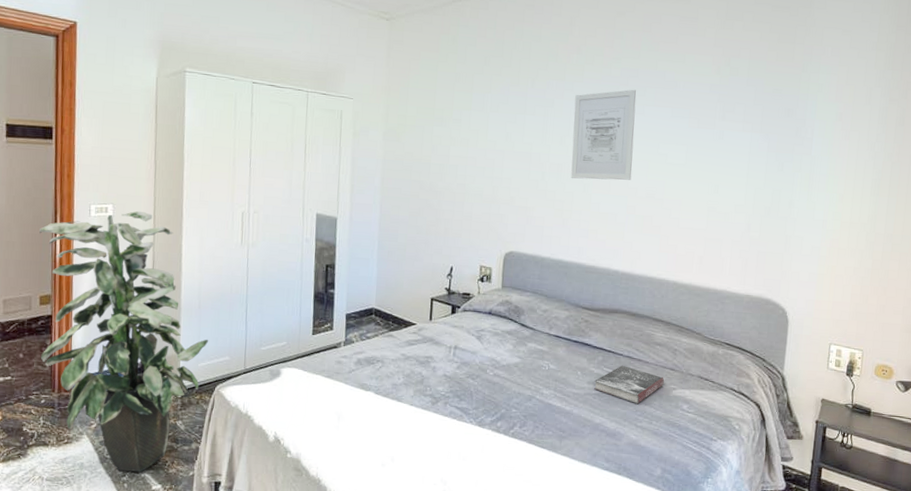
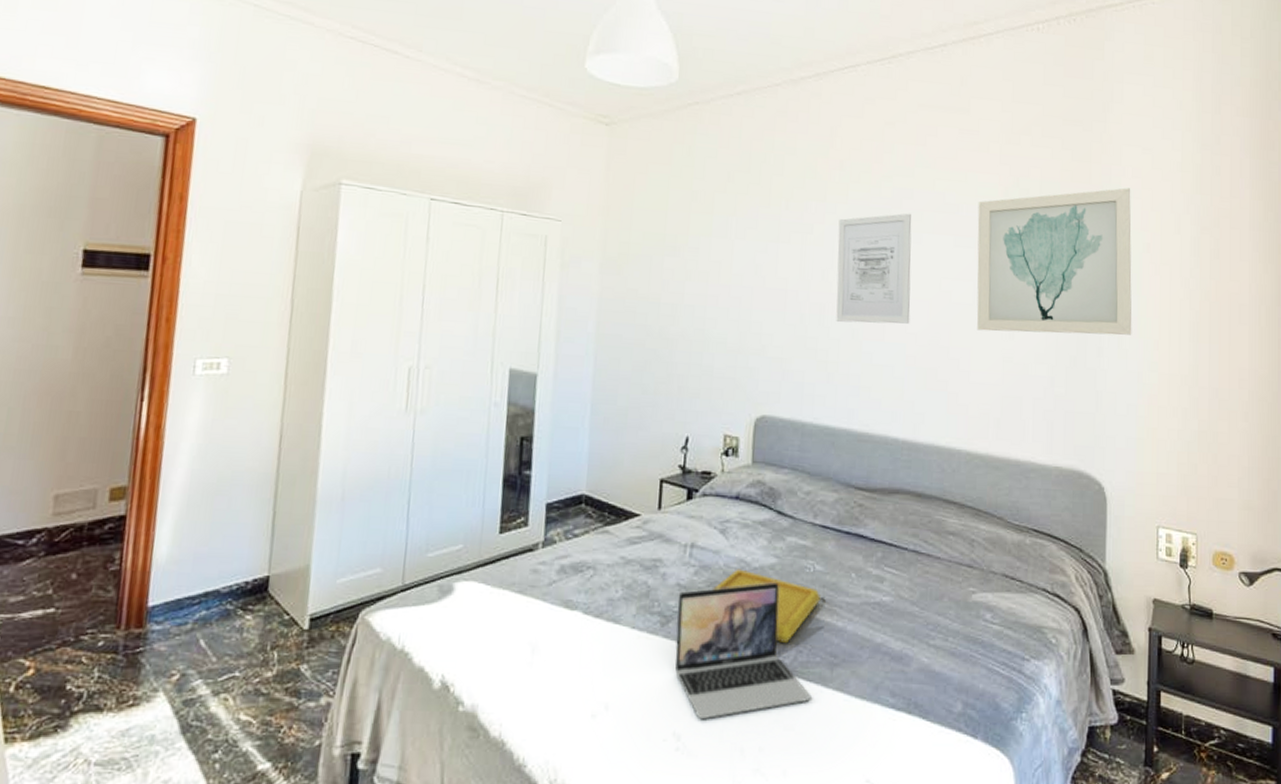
indoor plant: present [39,210,209,472] -> none [102,366,354,745]
laptop: none [442,376,544,472] -> present [674,582,810,720]
serving tray: none [471,365,553,421] -> present [713,569,820,644]
book: present [594,365,665,405] -> none [873,562,962,615]
wall art: none [687,65,829,190] -> present [976,188,1132,335]

